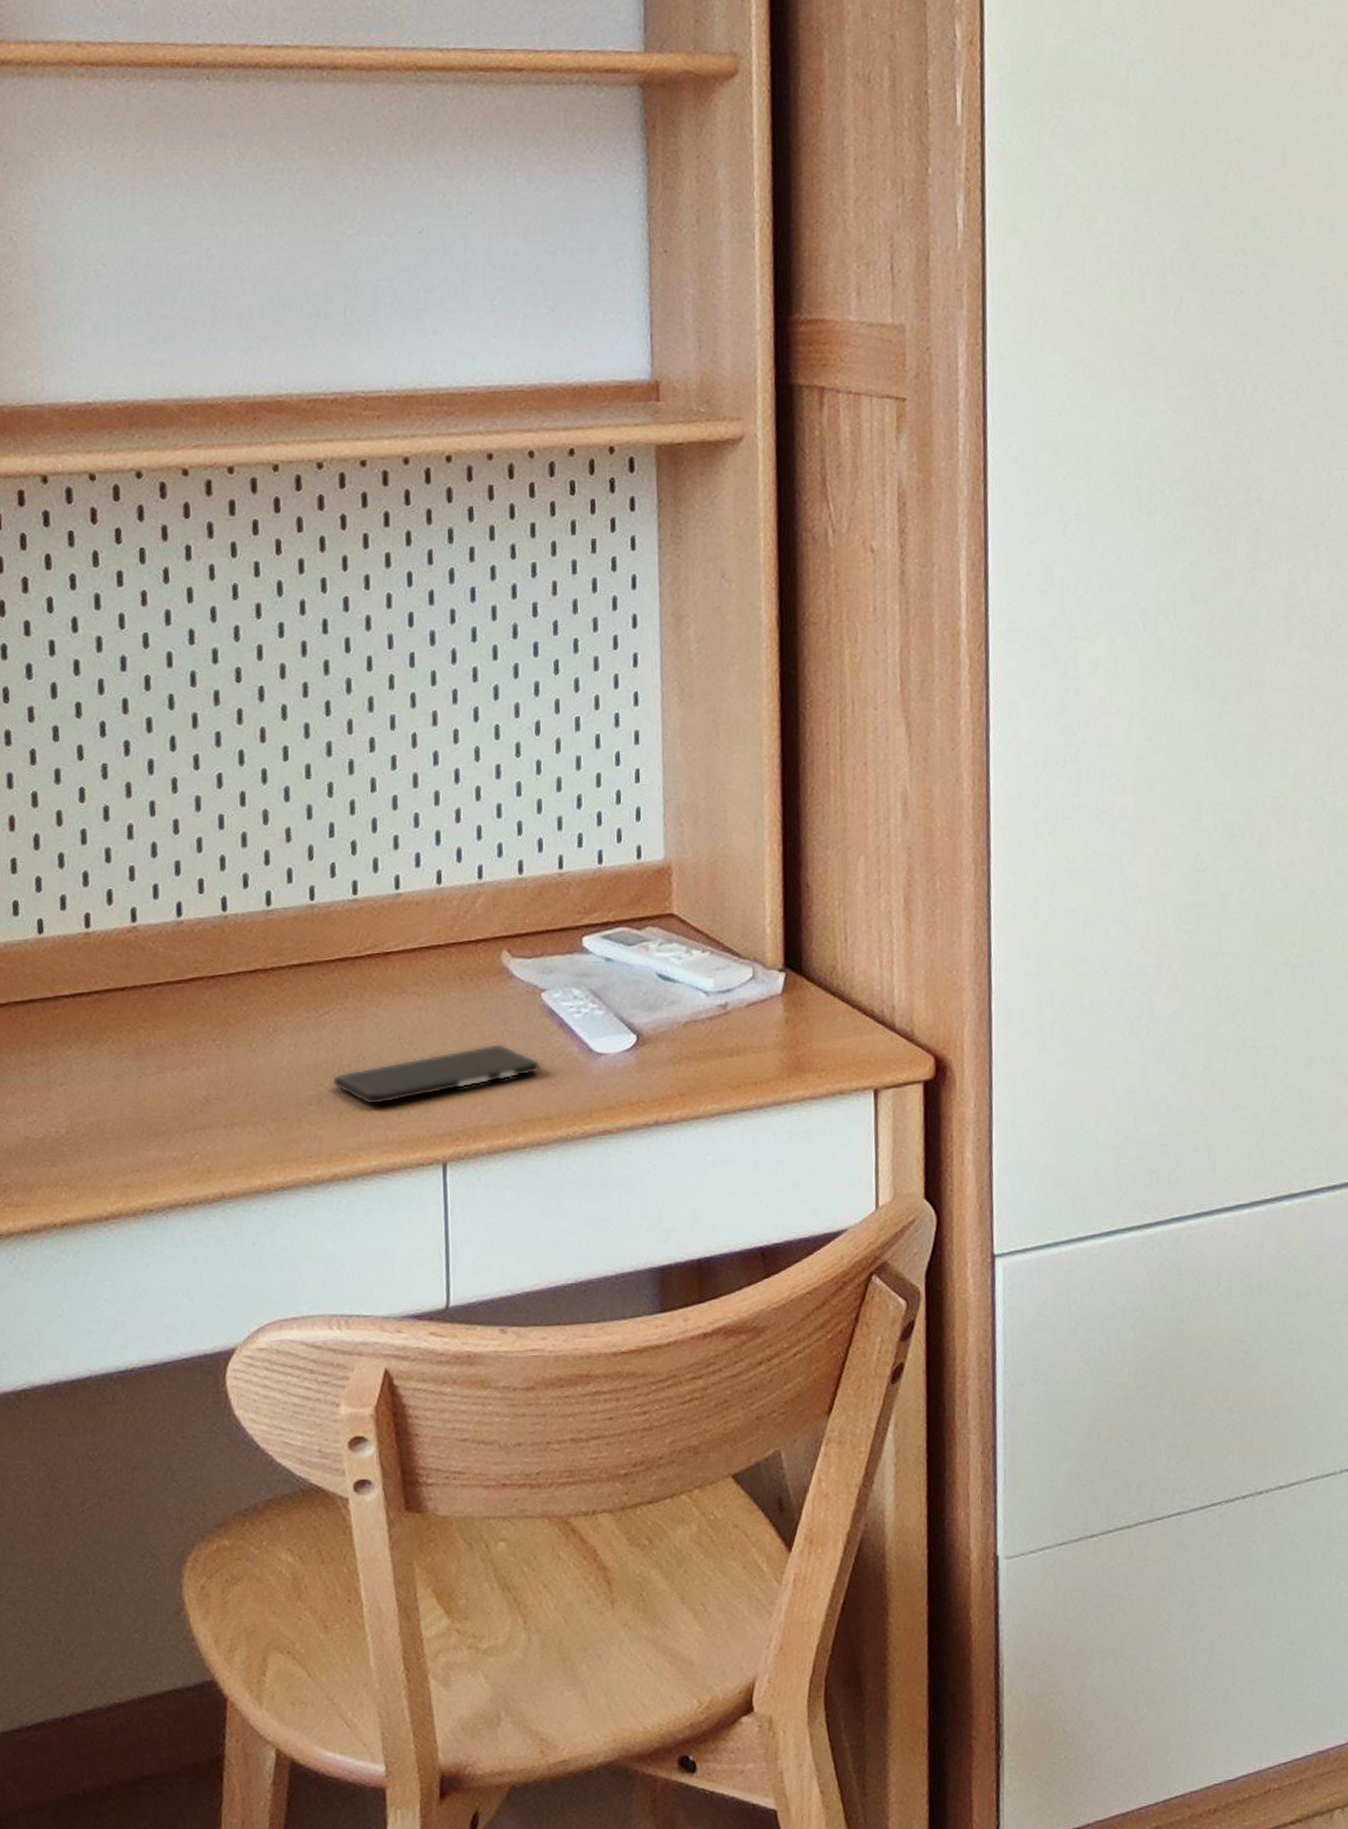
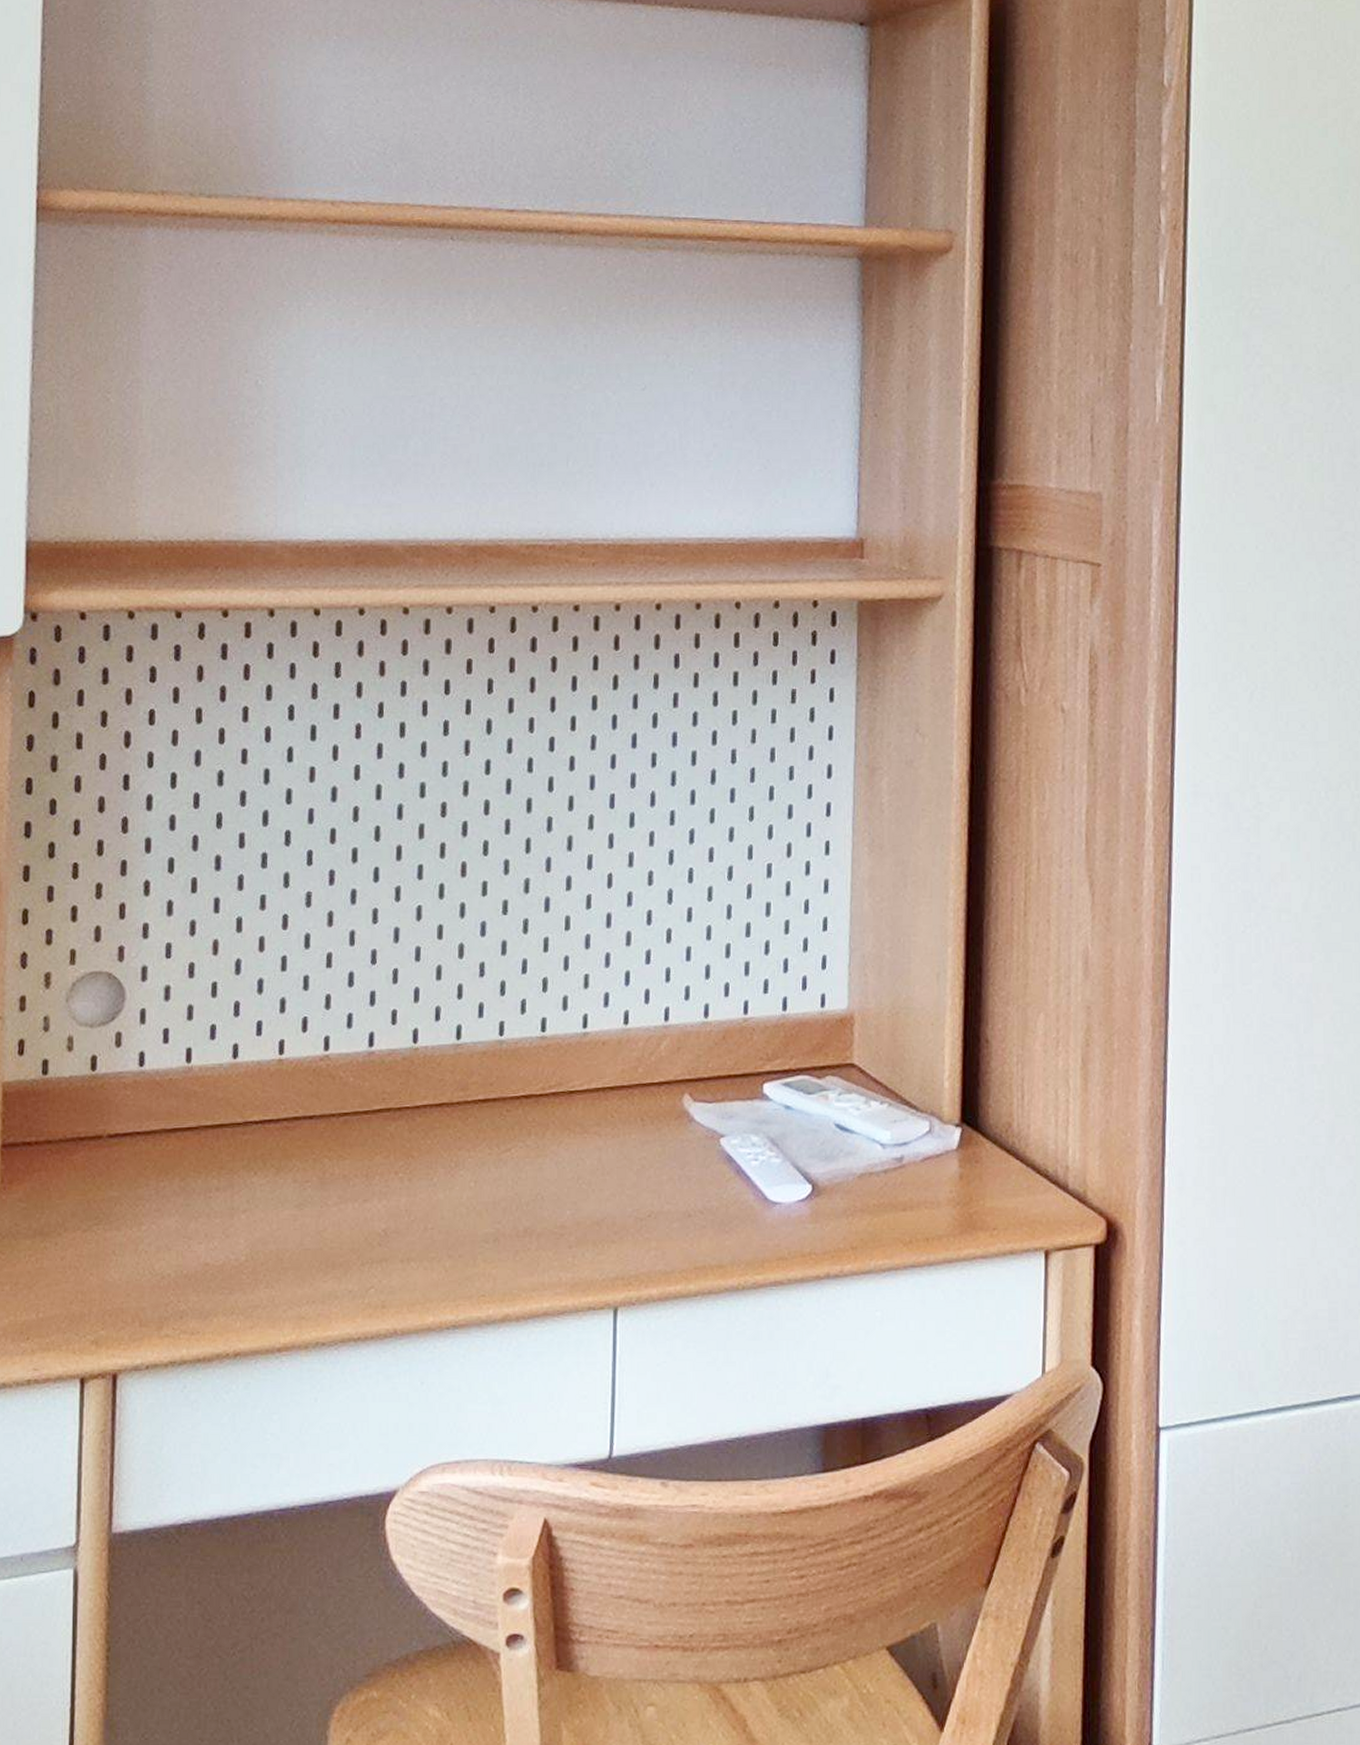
smartphone: present [331,1043,541,1106] -> none [509,1187,716,1246]

